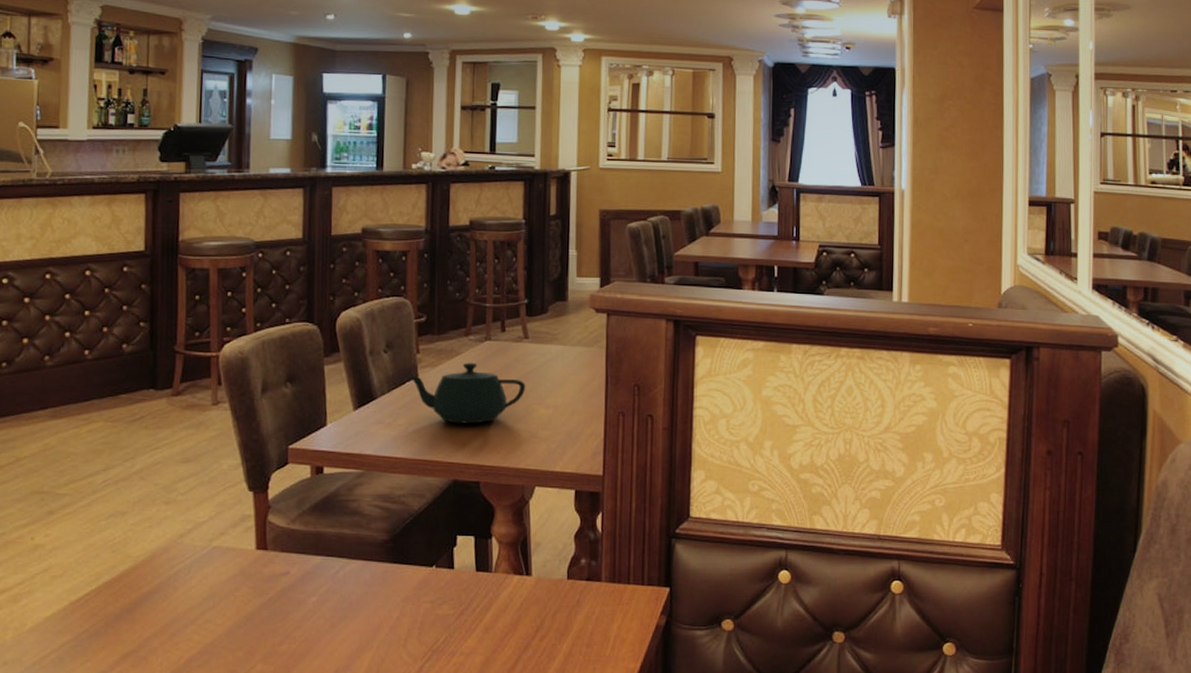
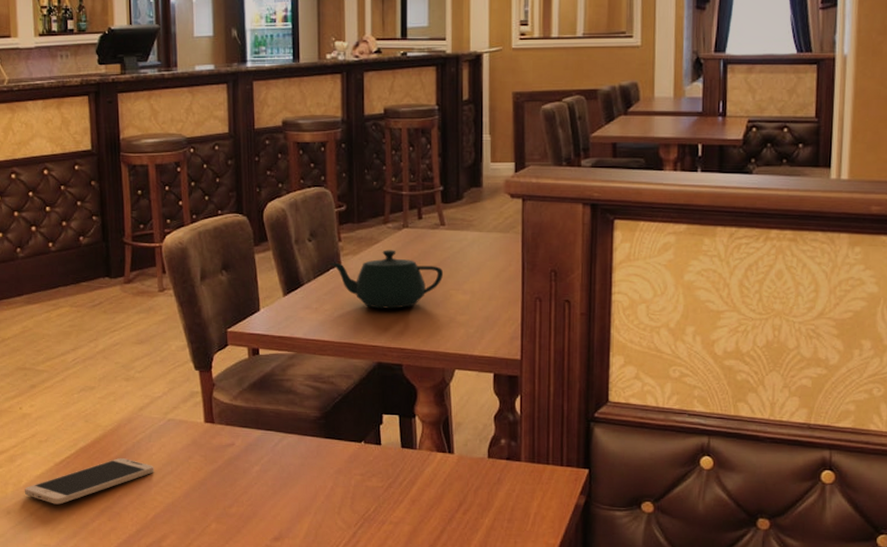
smartphone: none [27,593,193,651] -> present [24,458,154,505]

